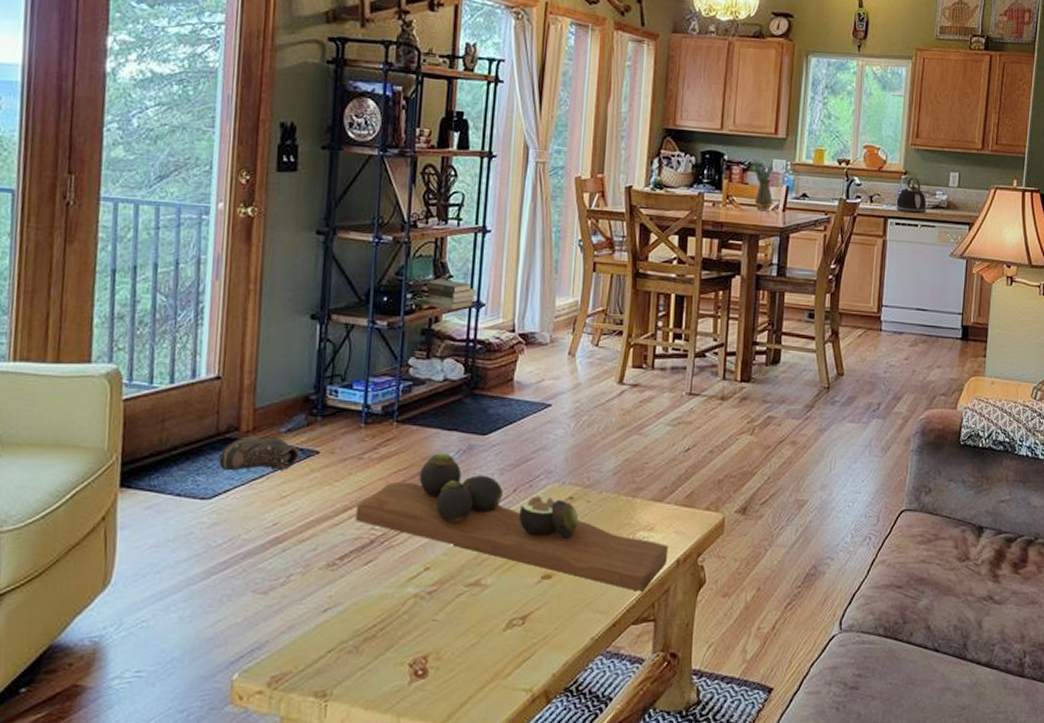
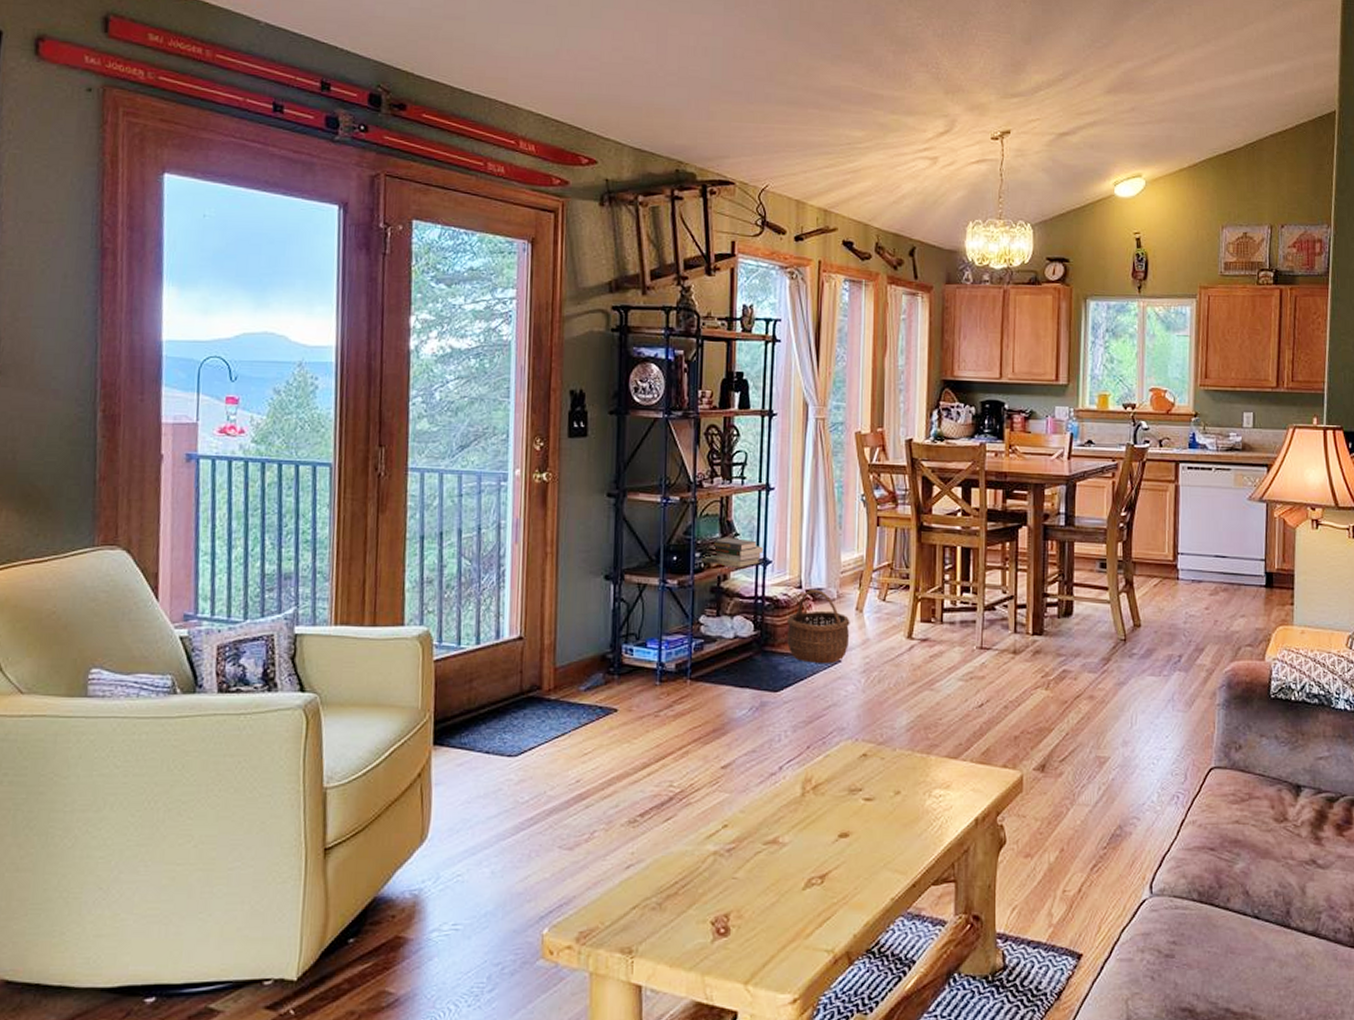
hiking boot: present [220,437,301,472] -> none [524,696,600,729]
decorative tray: present [355,453,669,592] -> none [654,710,966,851]
wicker basket: none [498,334,562,408] -> present [786,590,850,664]
vase: present [752,158,774,212] -> none [1034,406,1056,460]
kettle: present [896,176,927,214] -> none [1187,418,1220,457]

